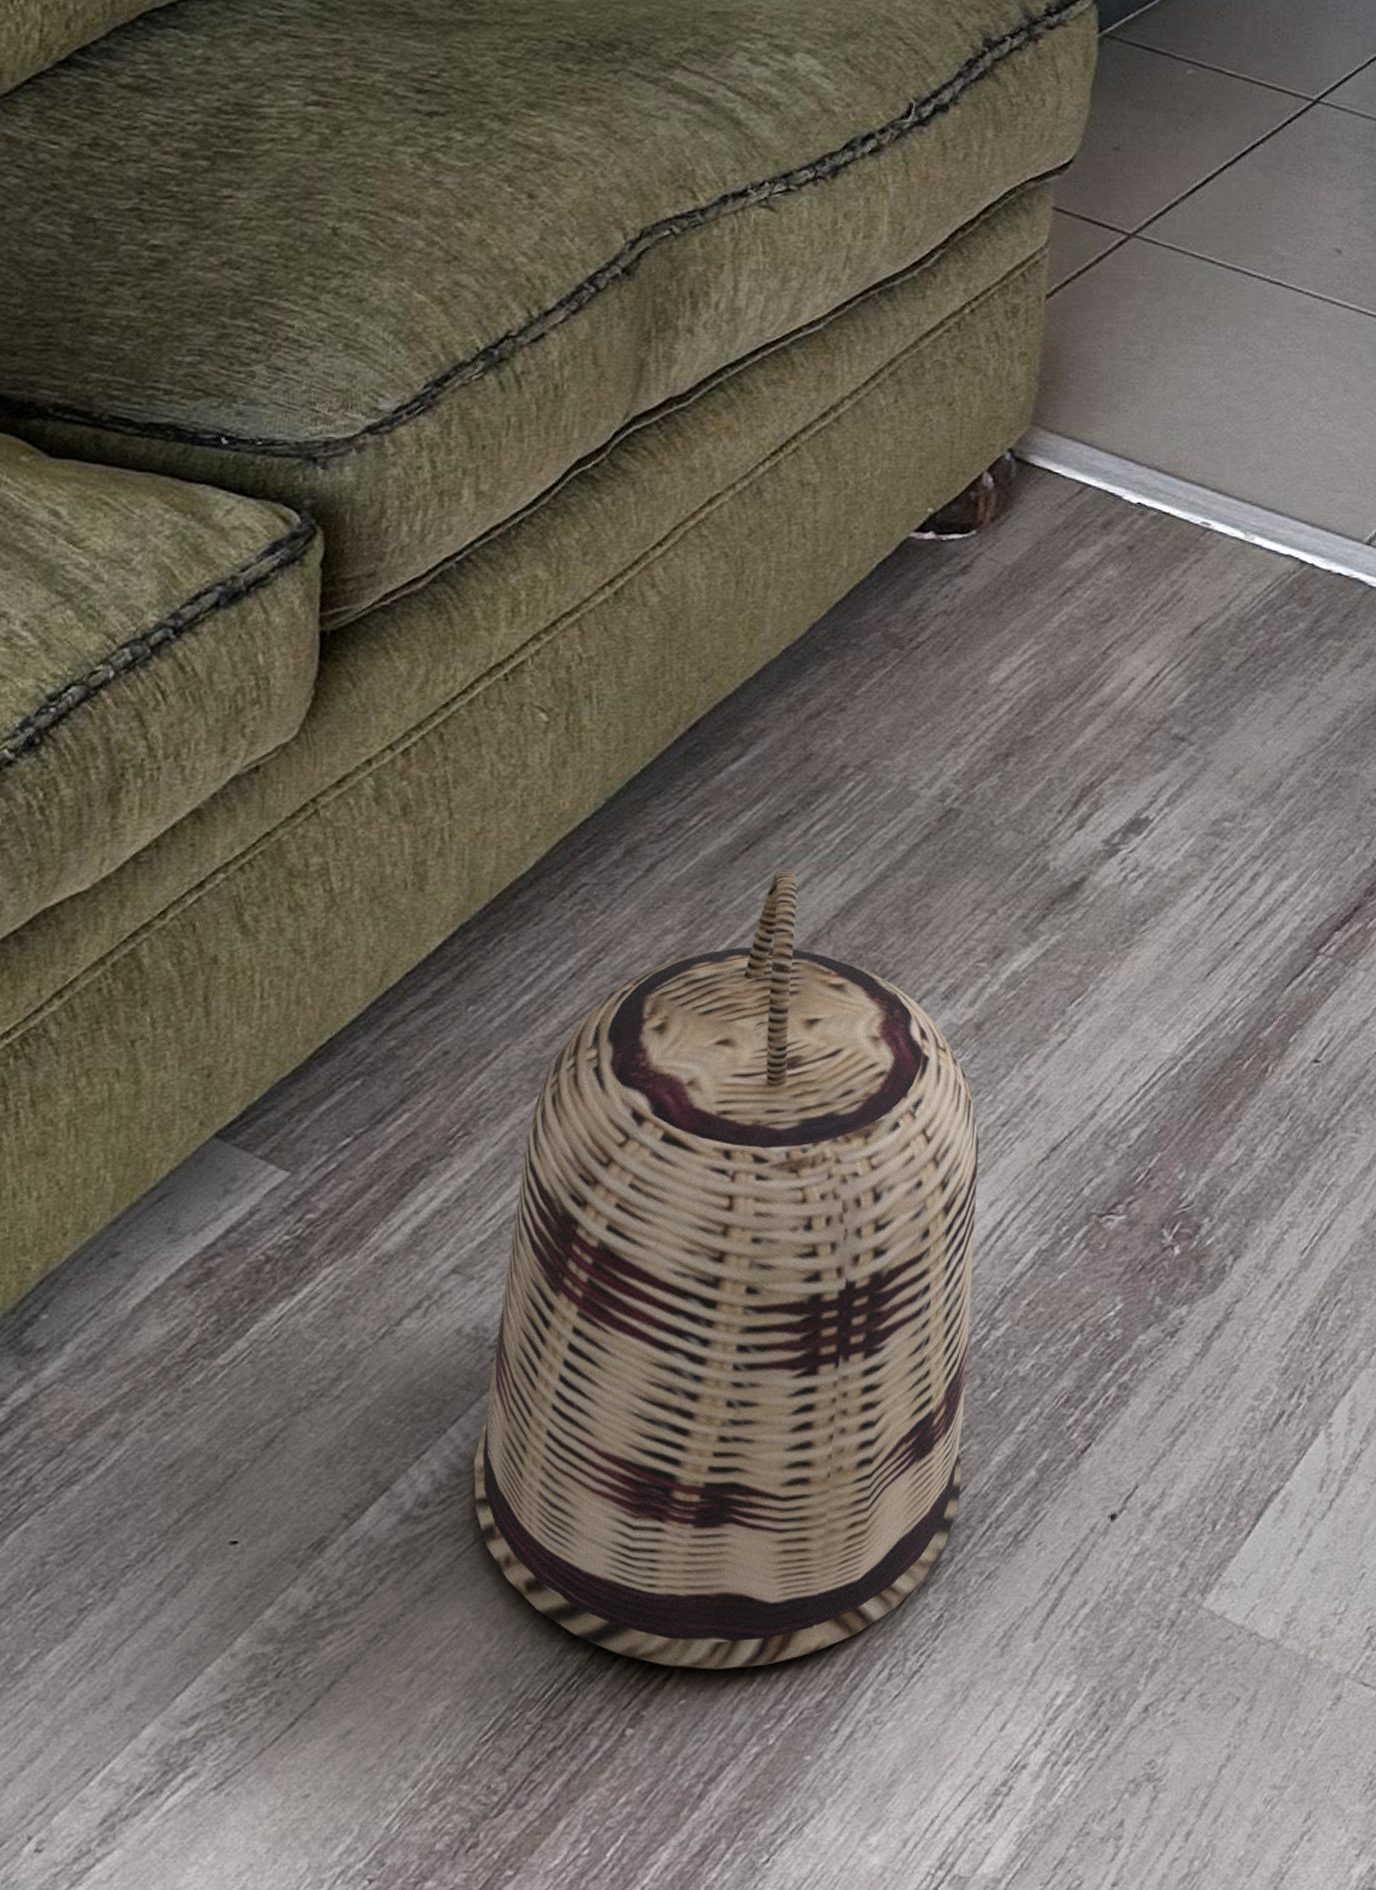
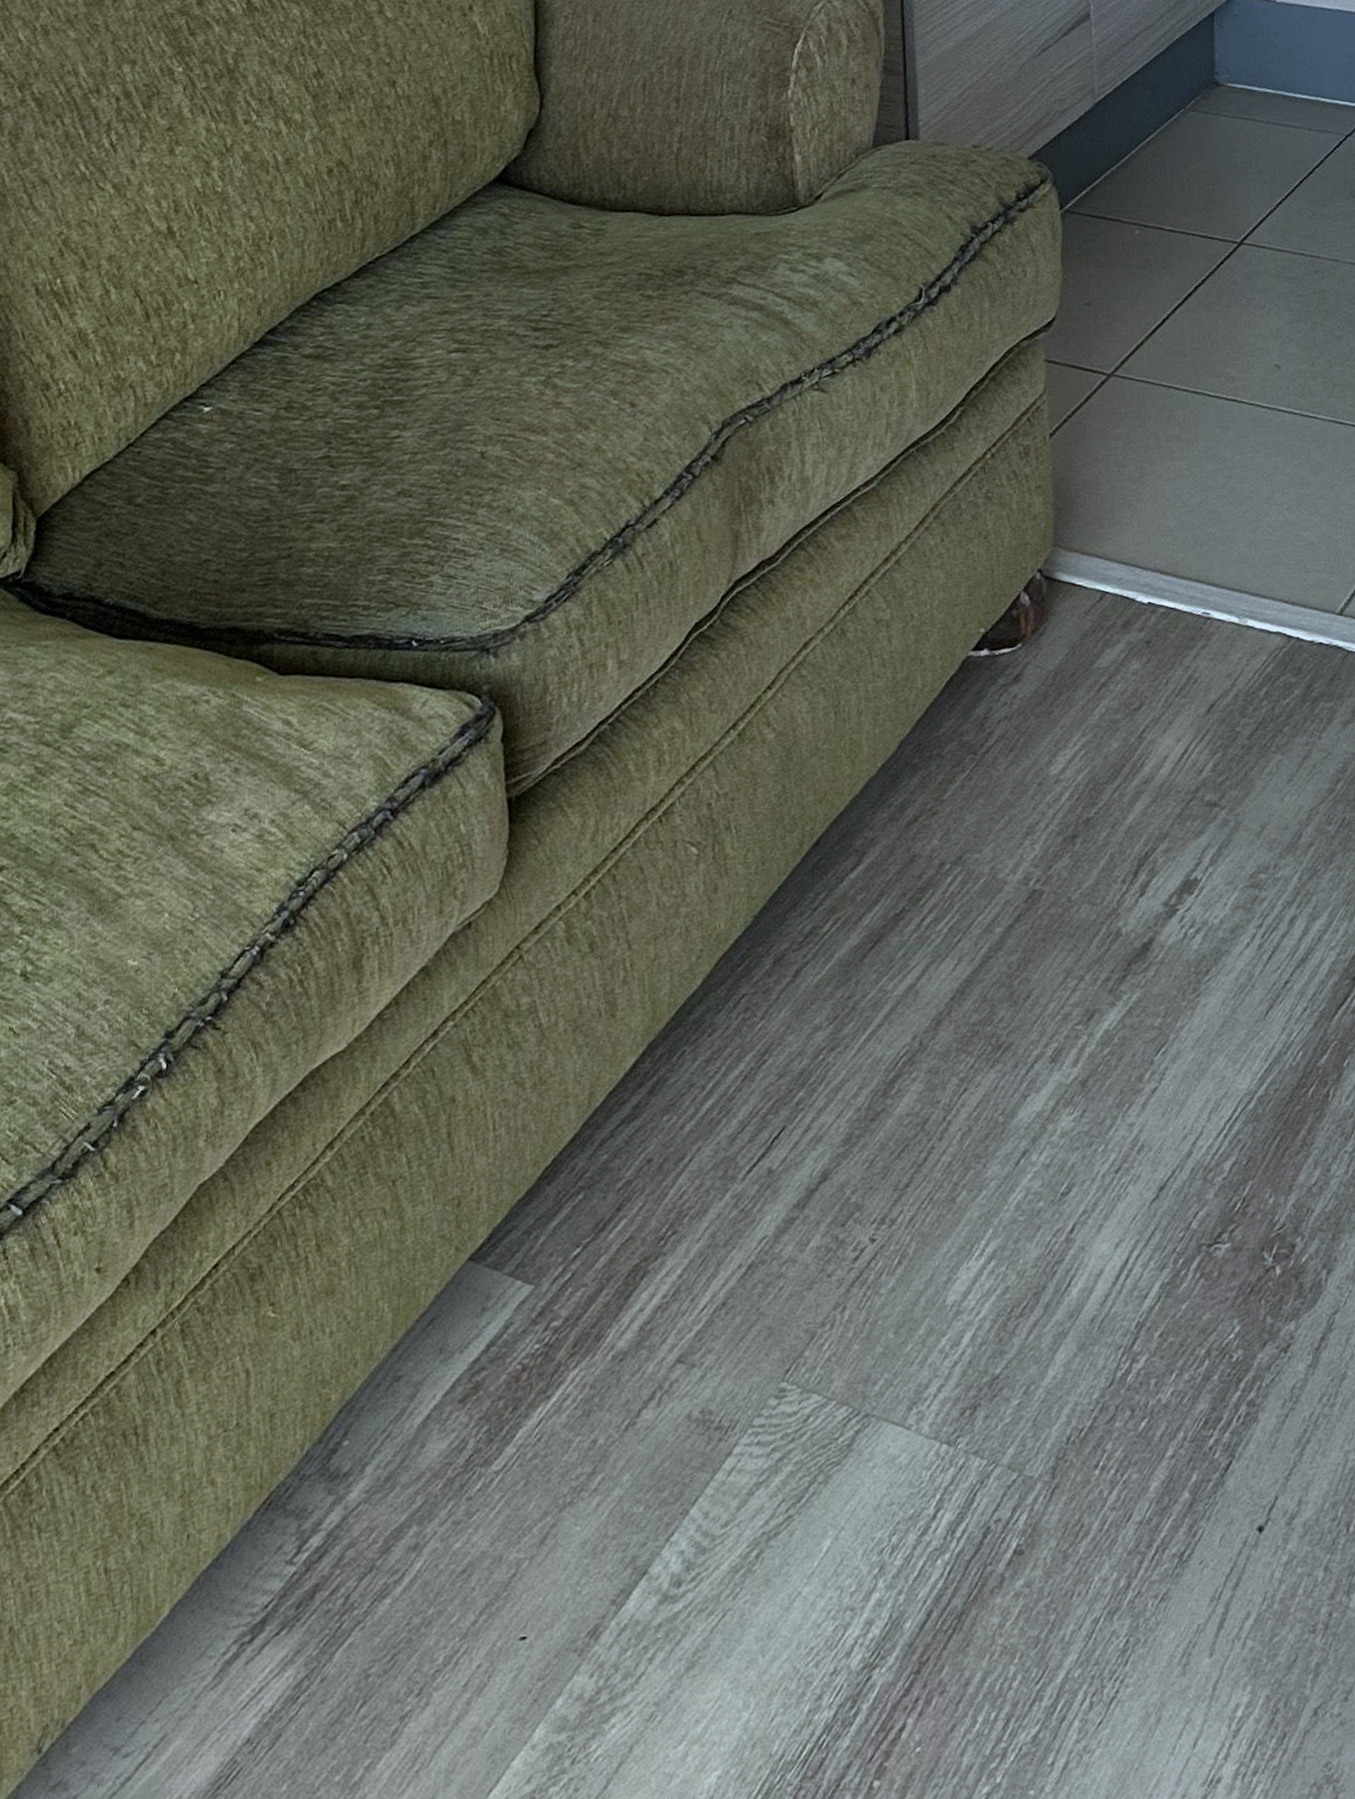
basket: present [473,869,980,1670] -> none [715,961,1128,1717]

